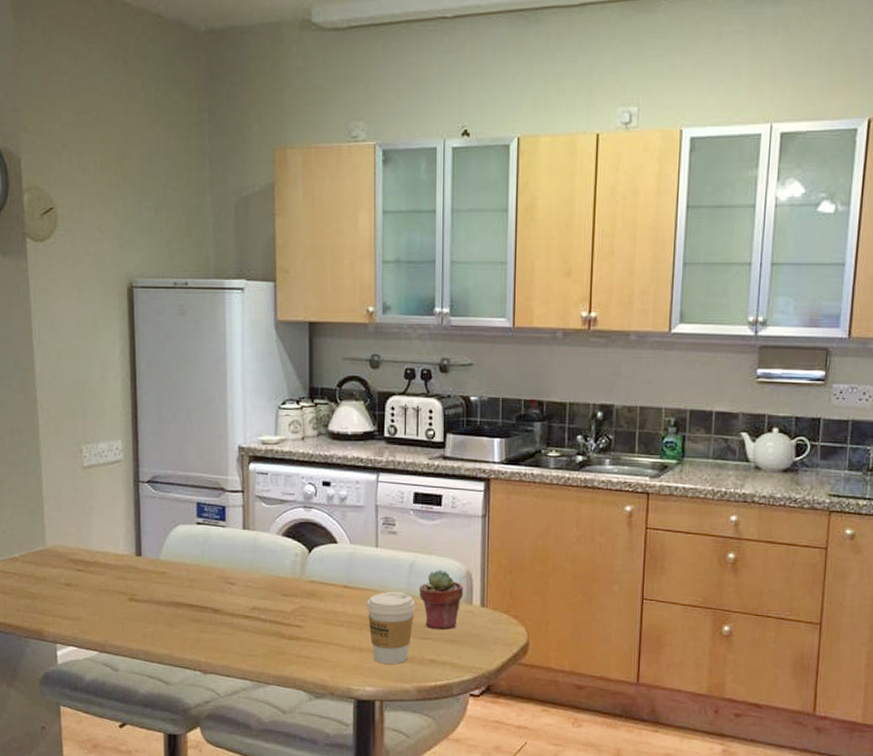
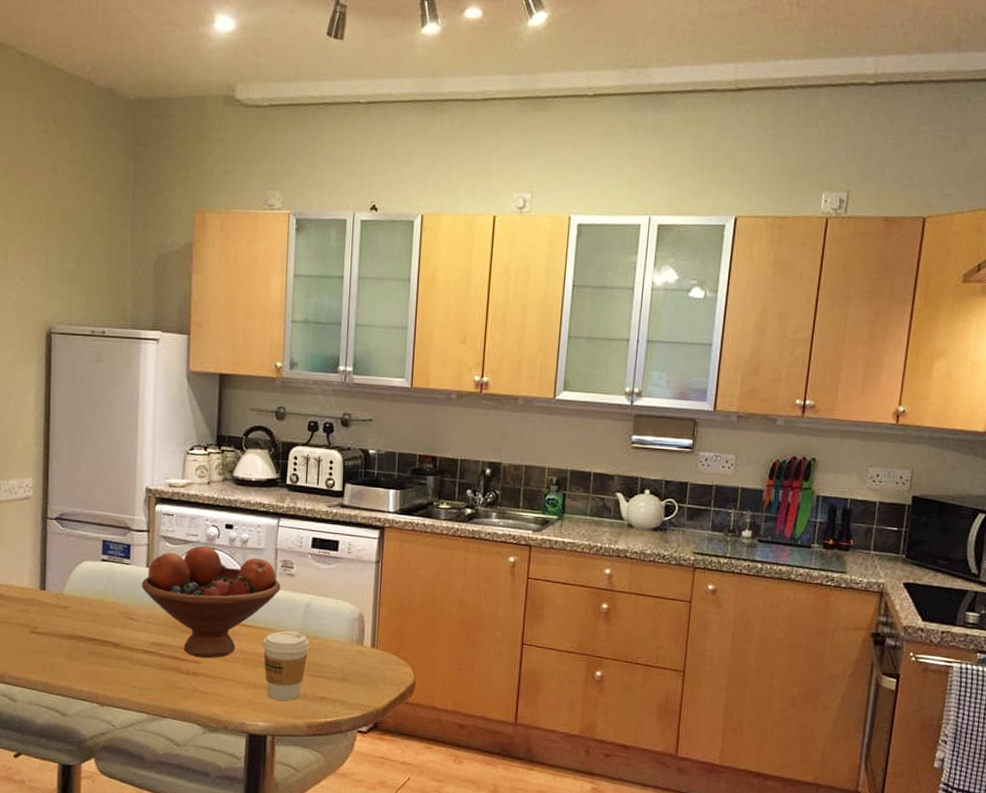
fruit bowl: none [238,505,383,622] -> present [141,545,281,659]
potted succulent: present [419,569,463,629] -> none [314,611,355,668]

